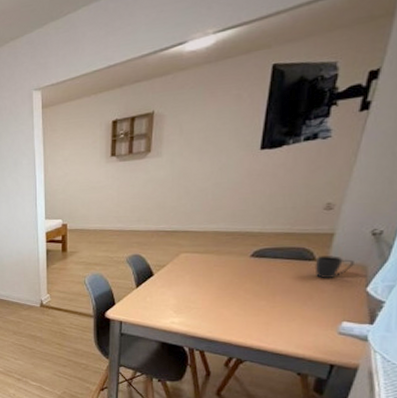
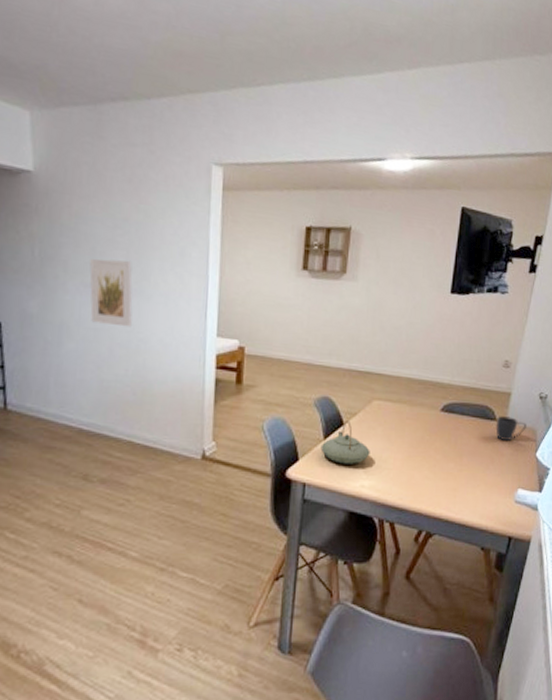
teapot: none [134,272,179,306] -> present [320,420,370,464]

